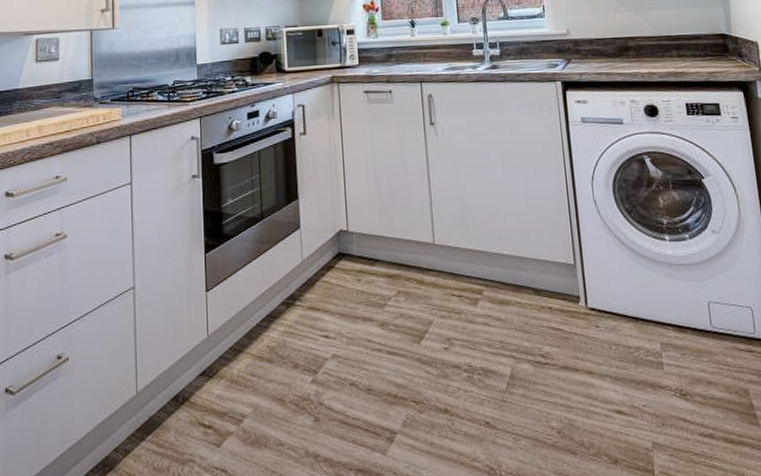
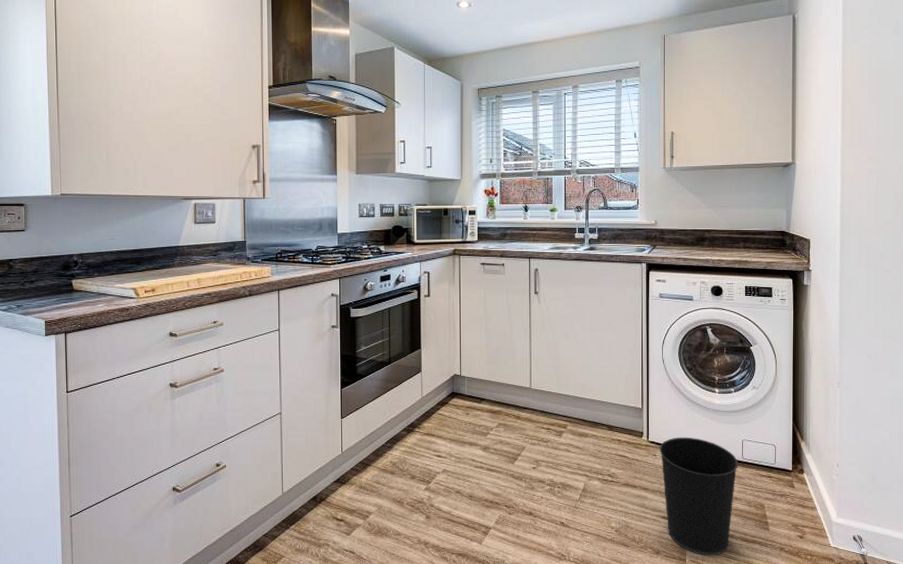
wastebasket: none [602,300,709,465] -> present [660,437,739,556]

